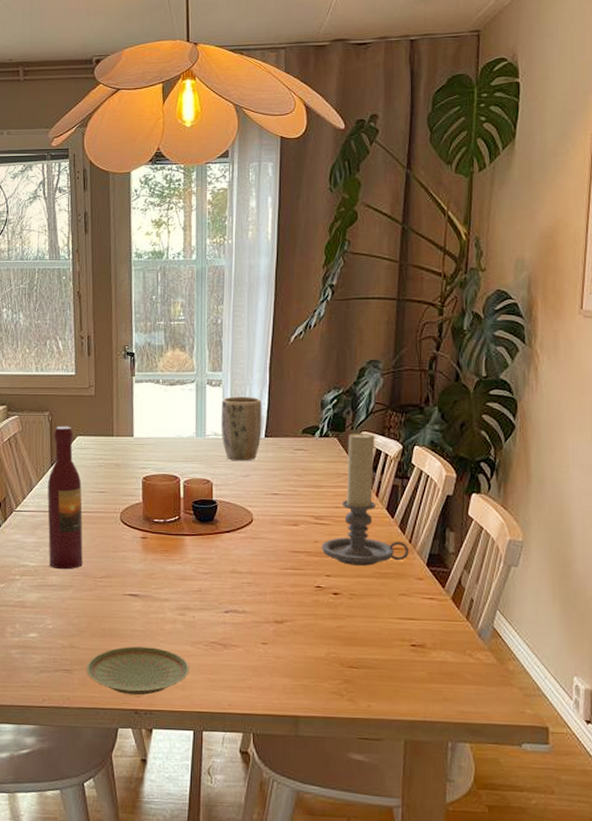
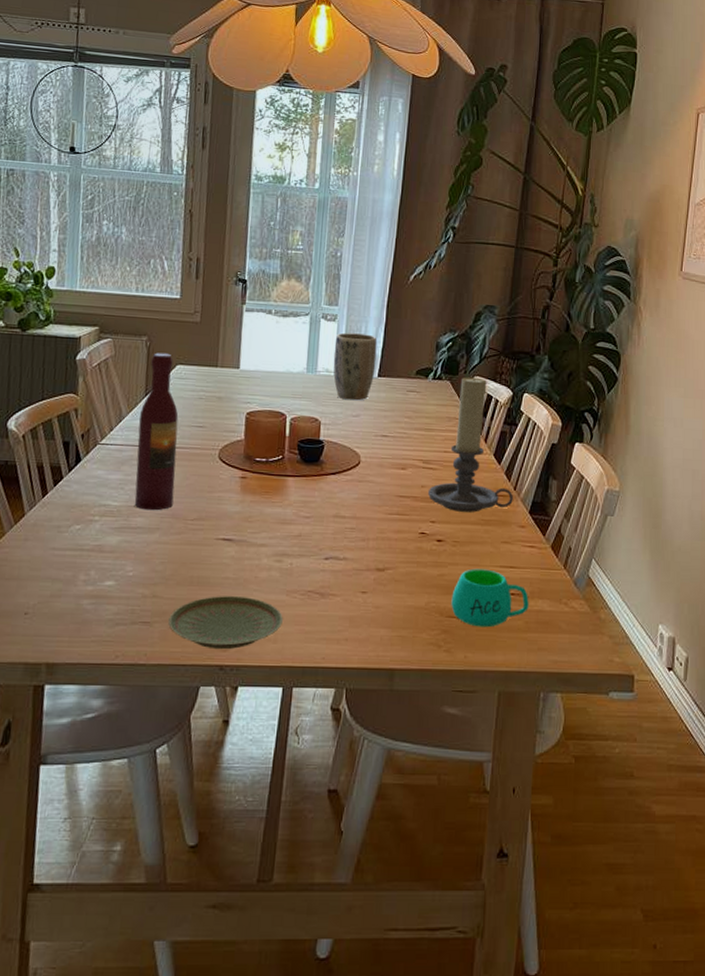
mug: none [351,620,431,678] -> present [451,568,529,628]

